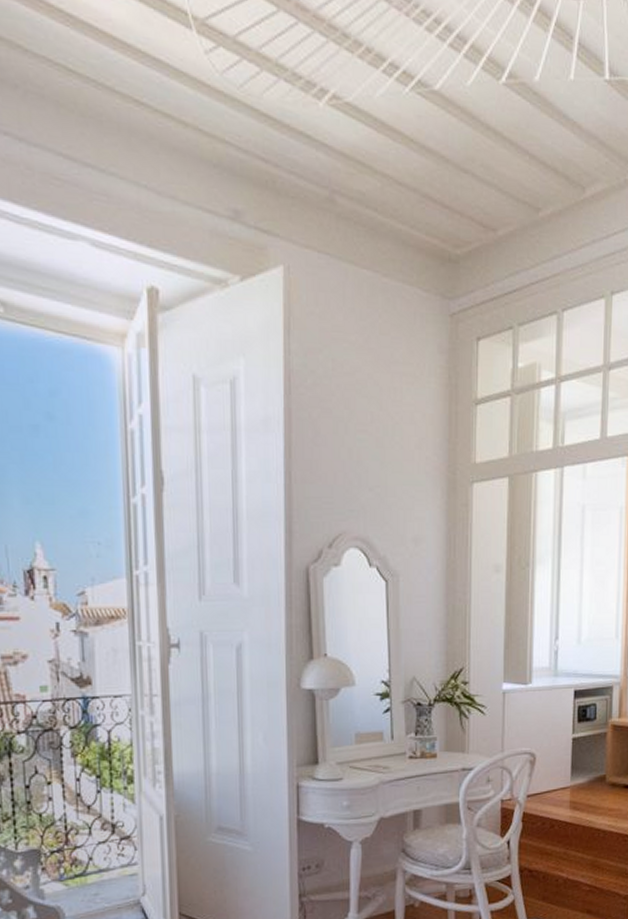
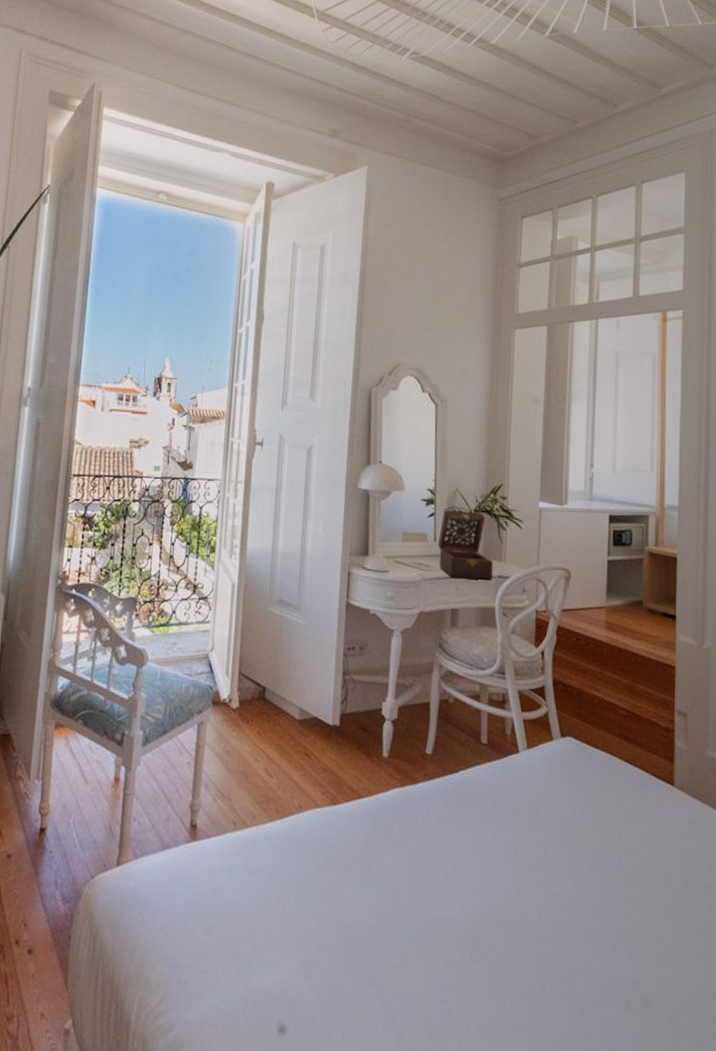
jewelry box: none [396,702,456,777] -> present [438,510,493,580]

